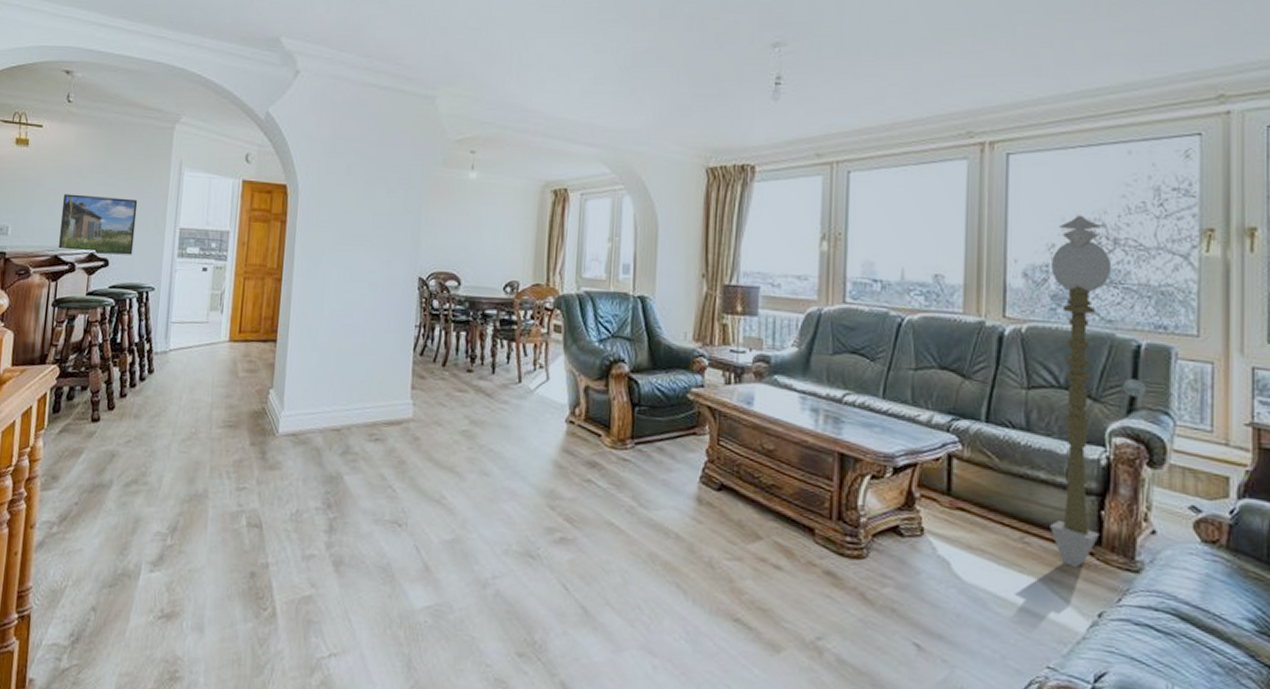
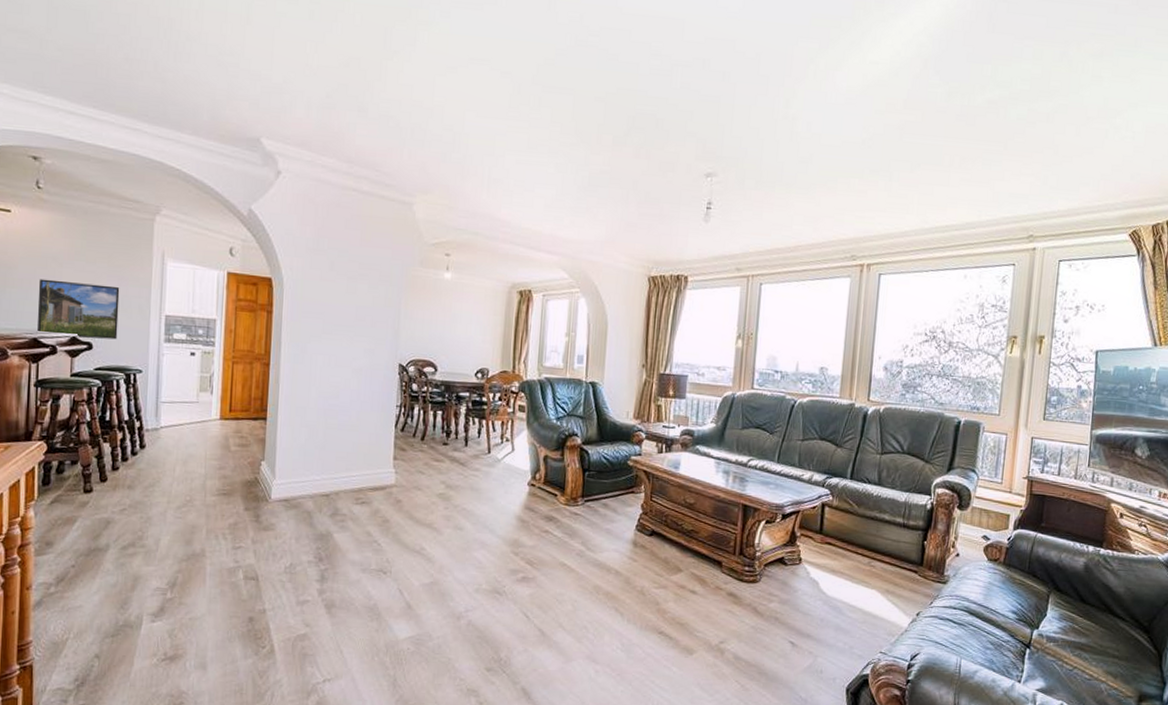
magic staff: present [1050,215,1145,569] -> none [889,323,961,583]

